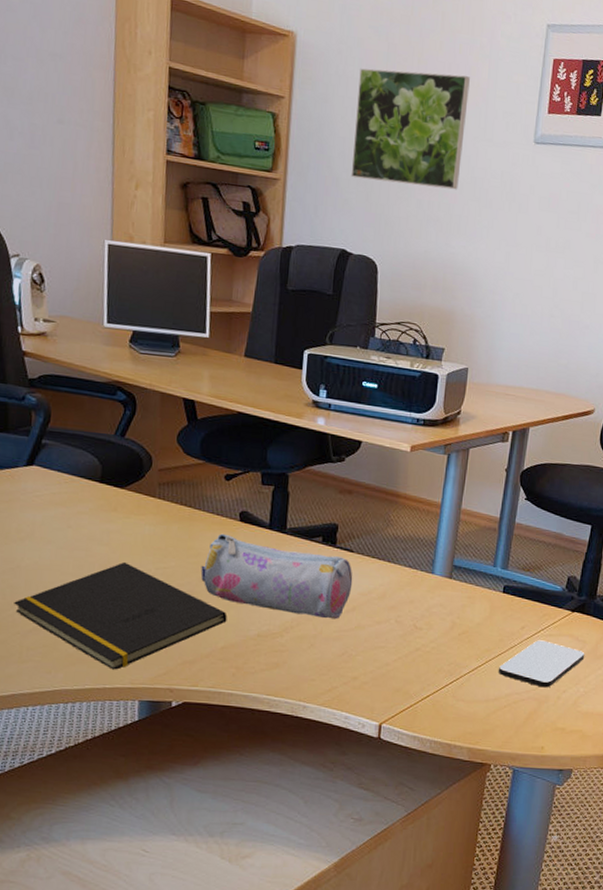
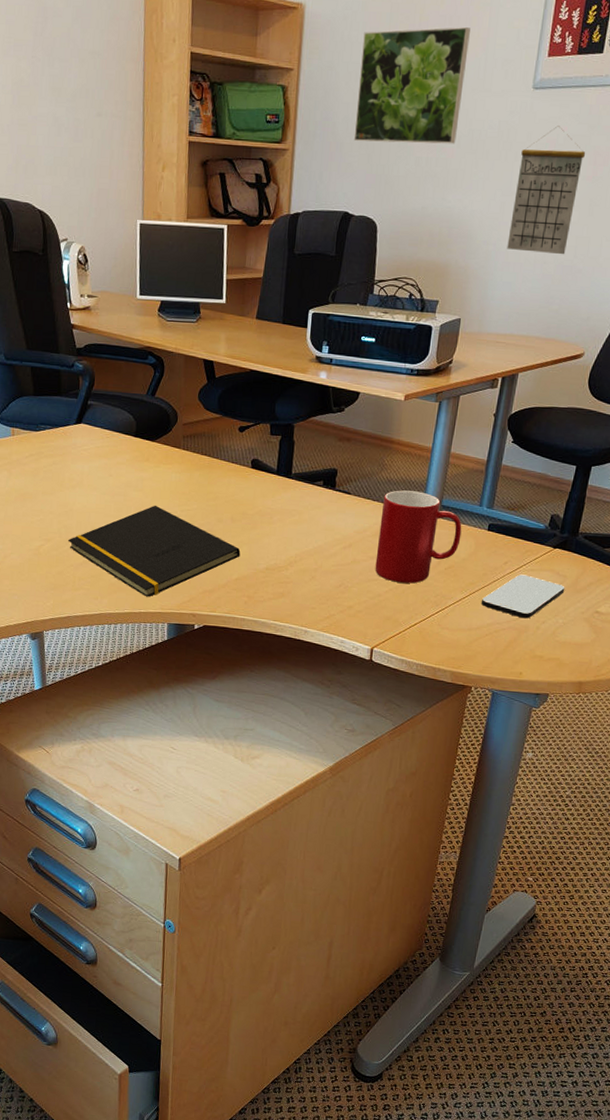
pencil case: present [200,533,353,620] -> none [218,479,350,555]
cup: none [382,548,476,651] -> present [375,490,462,584]
calendar: none [513,181,589,310] -> present [507,126,586,255]

